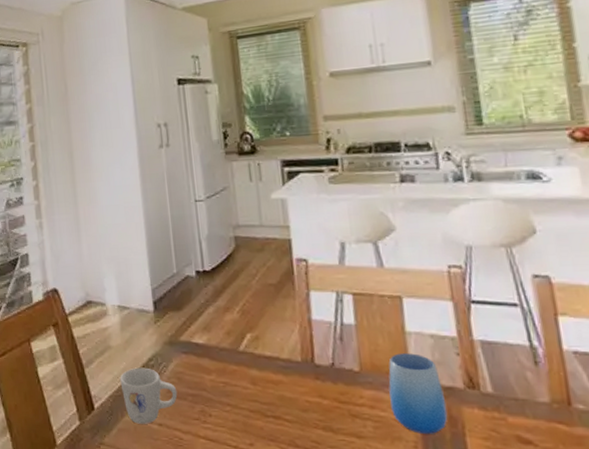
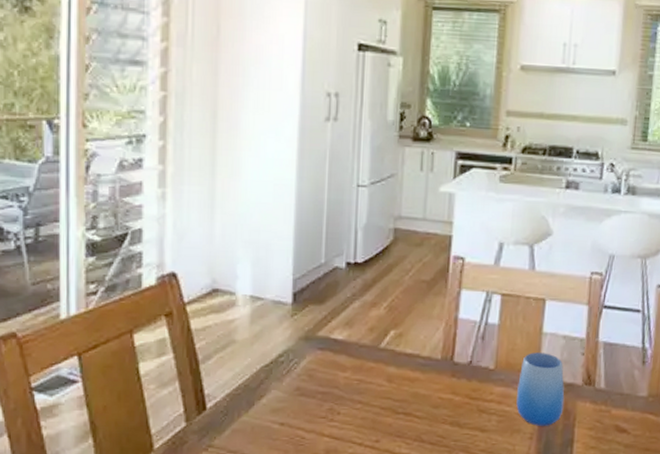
mug: present [120,367,178,424] -> none [241,364,306,424]

